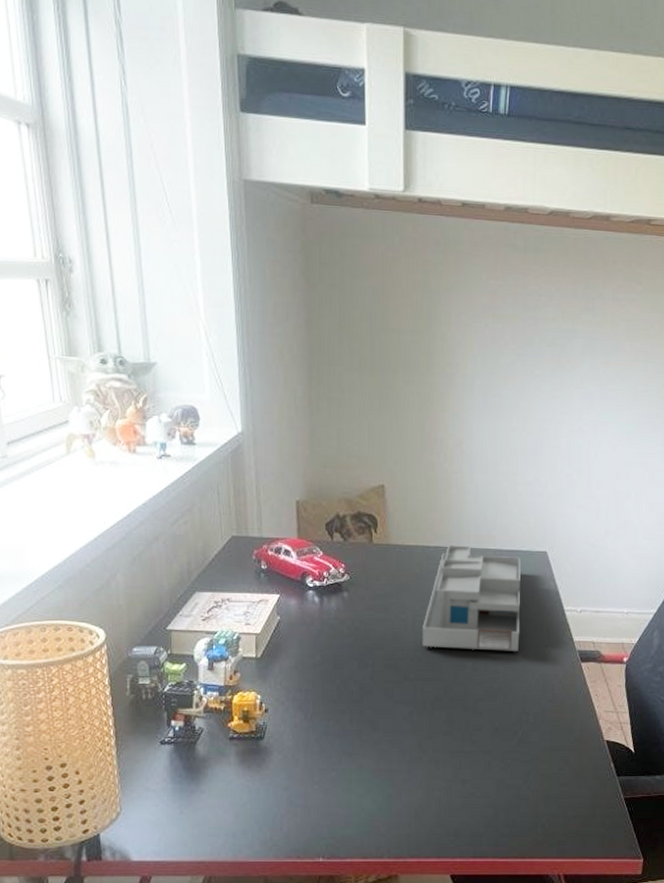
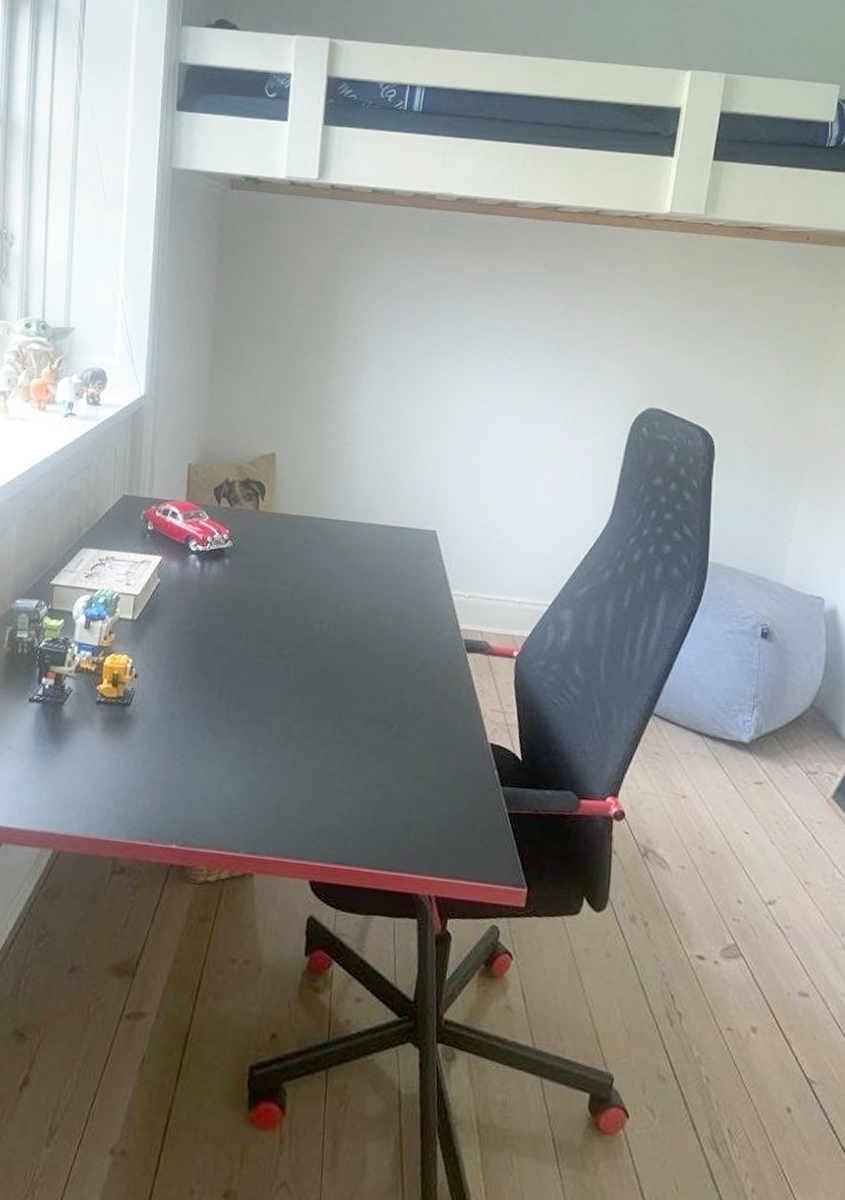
desk organizer: present [422,545,521,651] -> none [299,517,408,635]

